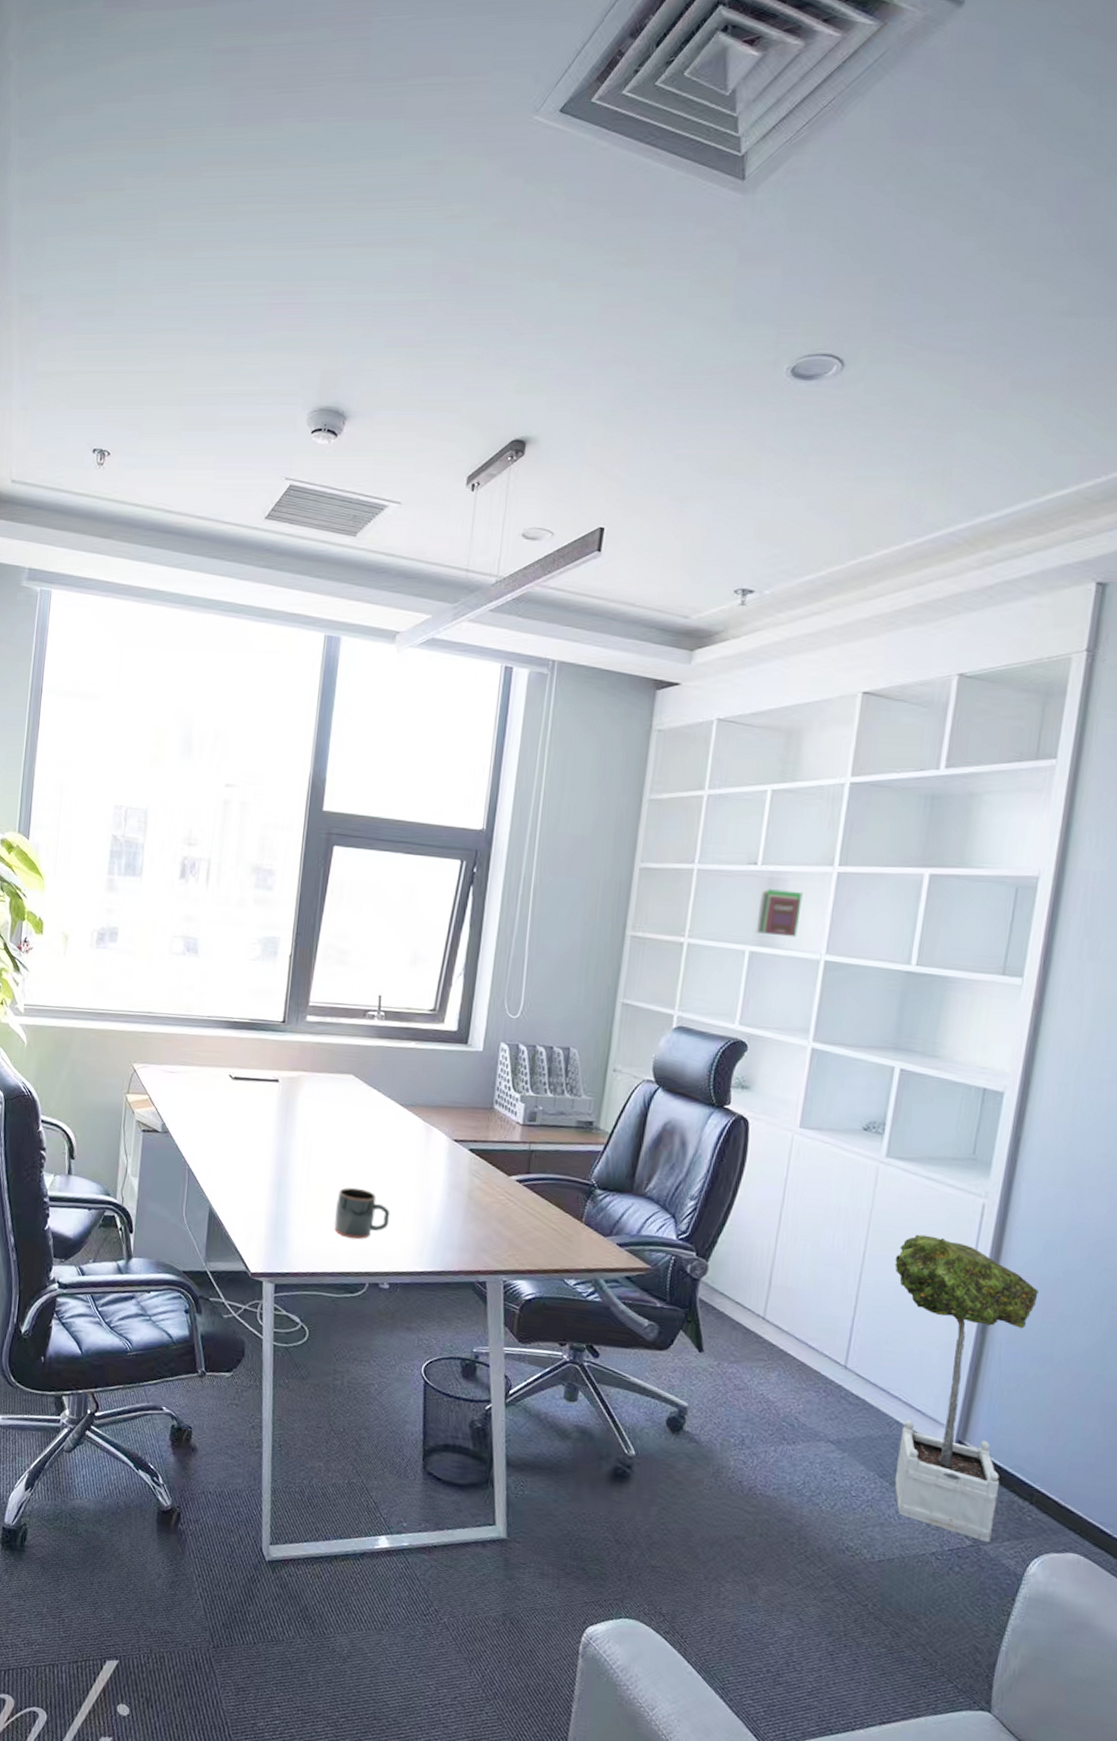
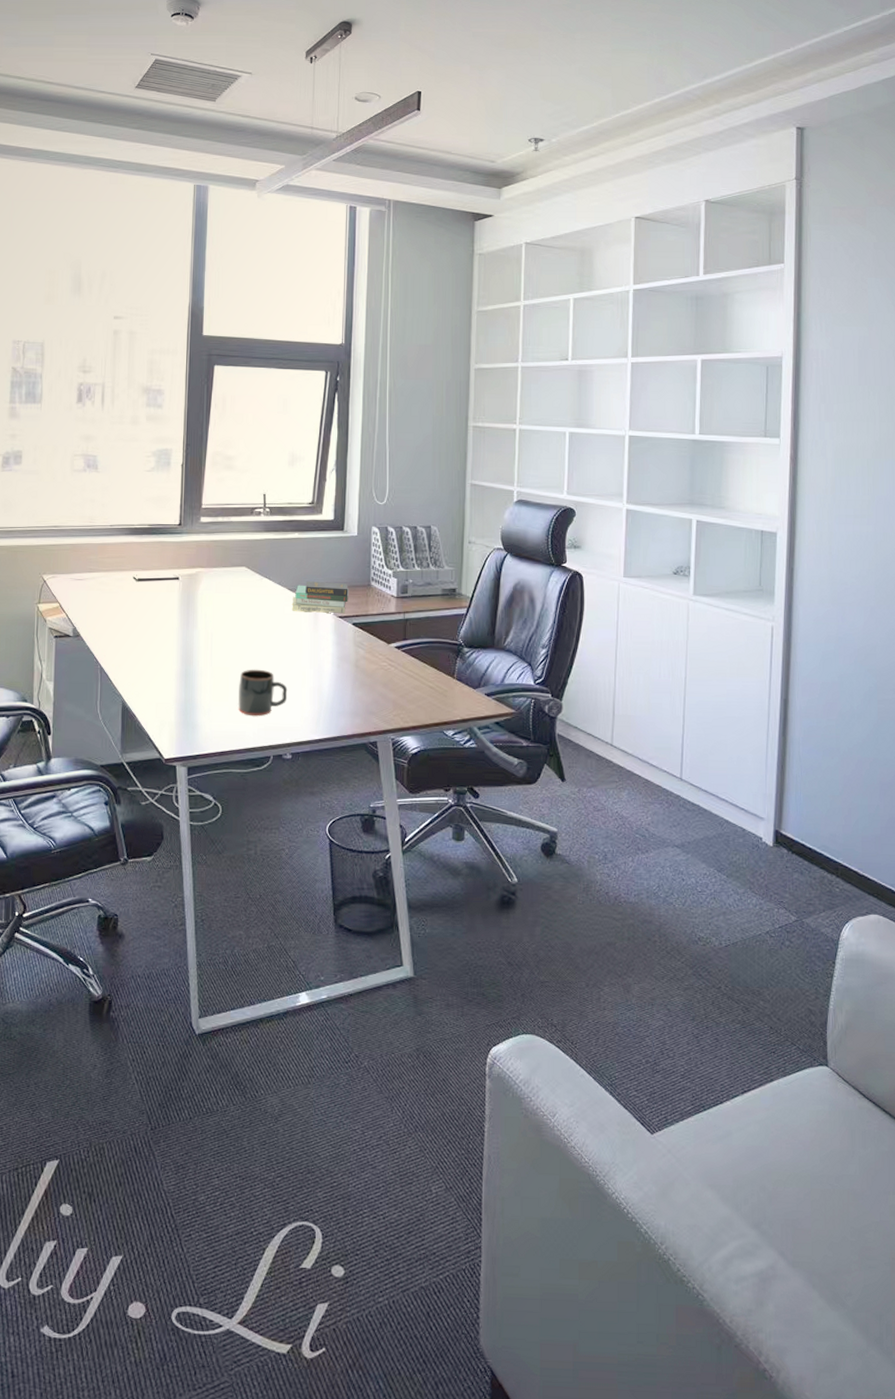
books: none [402,1097,469,1138] -> present [292,581,350,614]
books: present [755,888,803,938] -> none [572,379,606,418]
potted tree: present [894,1234,1039,1543] -> none [710,657,822,916]

